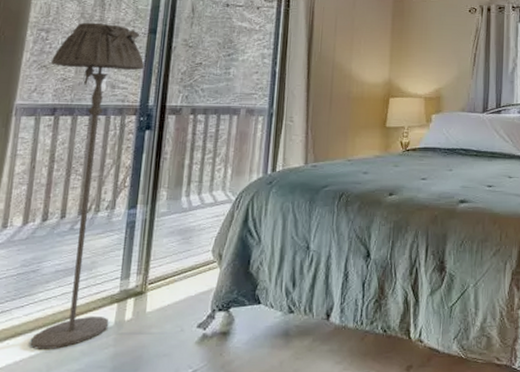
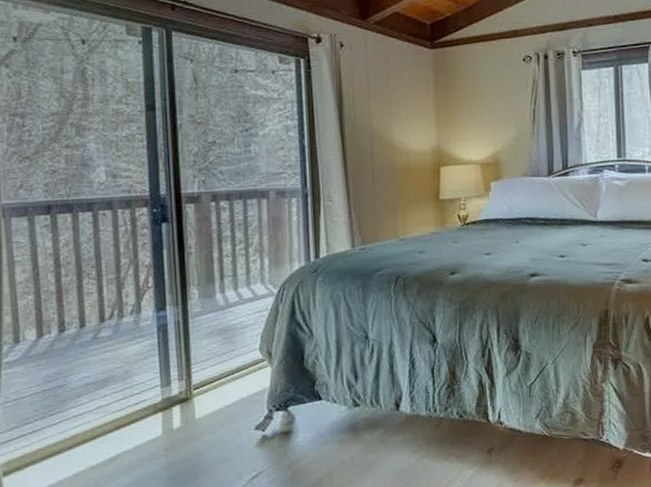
floor lamp: present [30,22,145,349] -> none [34,102,156,467]

